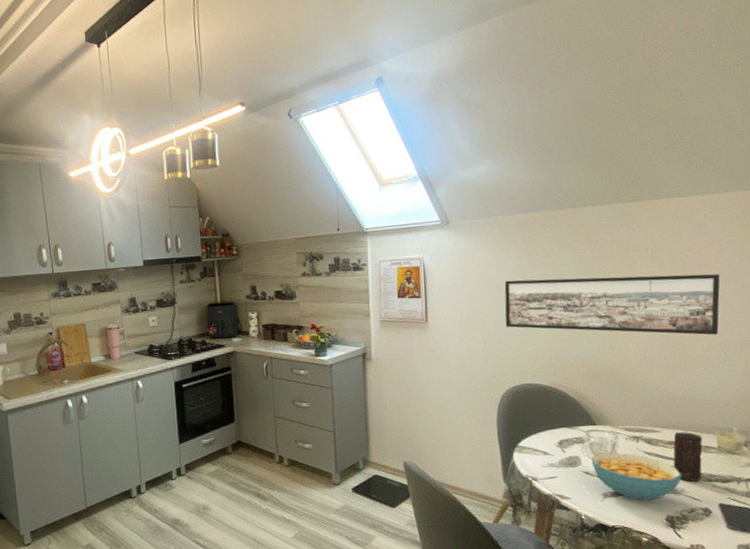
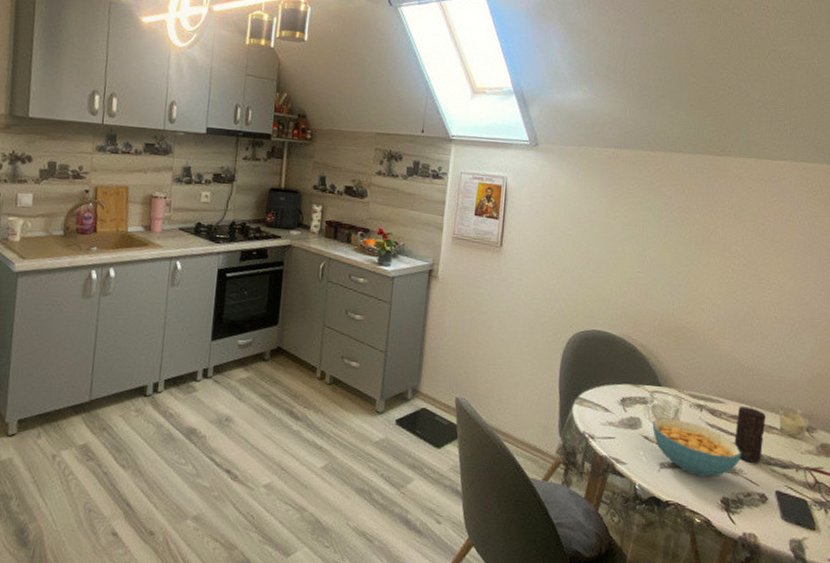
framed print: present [504,274,720,335] -> none [581,215,799,308]

